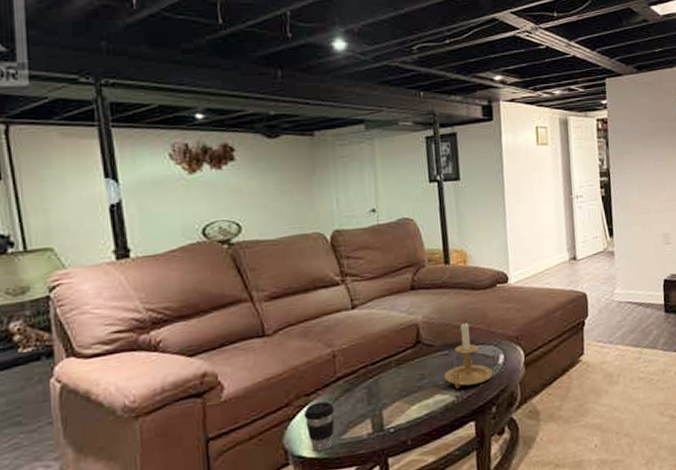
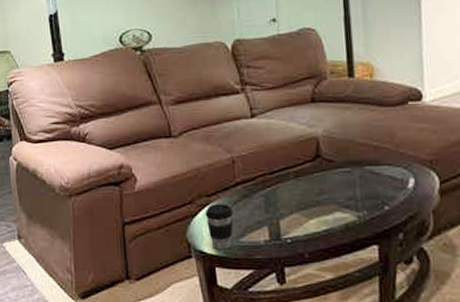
candle holder: present [443,321,494,389] -> none [344,139,402,208]

